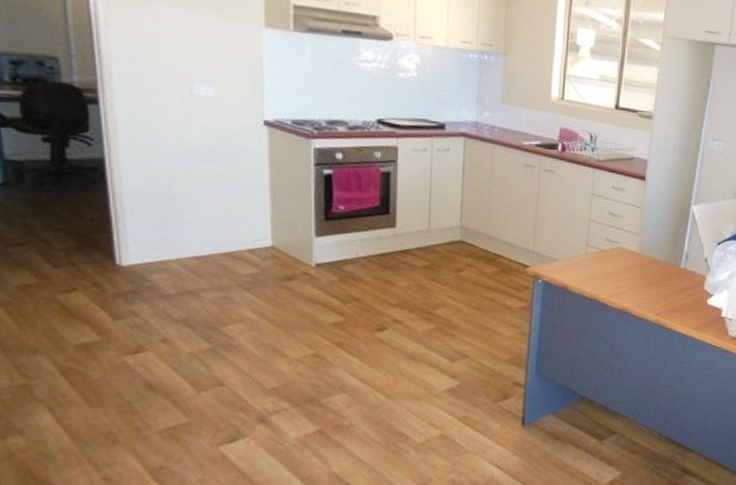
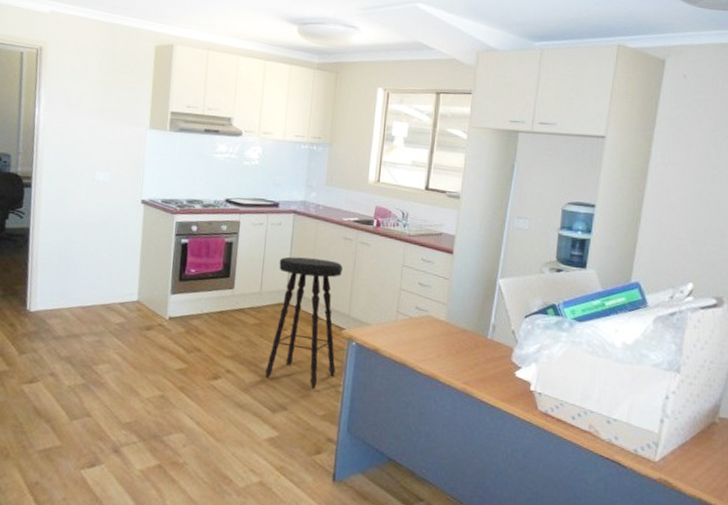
music stool: none [440,187,524,334] -> present [265,256,342,390]

